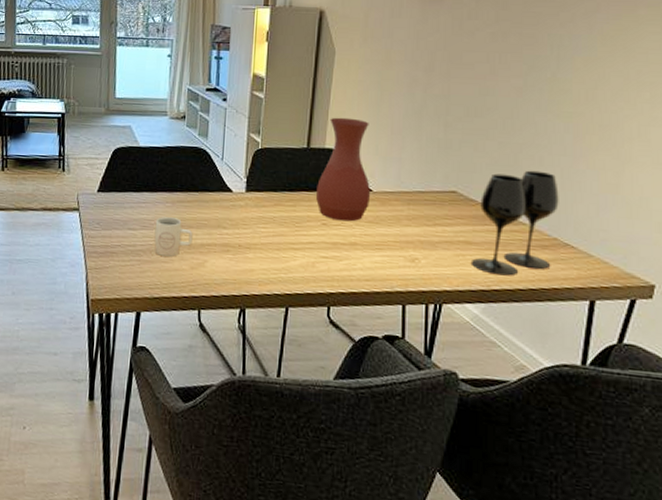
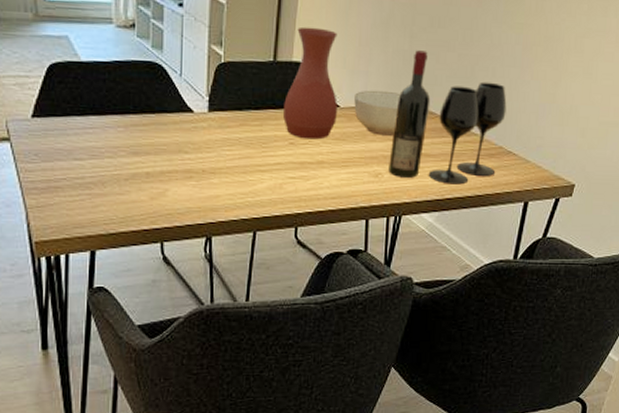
mug: present [154,217,193,257] -> none [106,143,151,188]
bowl: none [387,176,437,221] -> present [354,90,401,136]
wine bottle: none [426,138,470,265] -> present [388,50,431,178]

